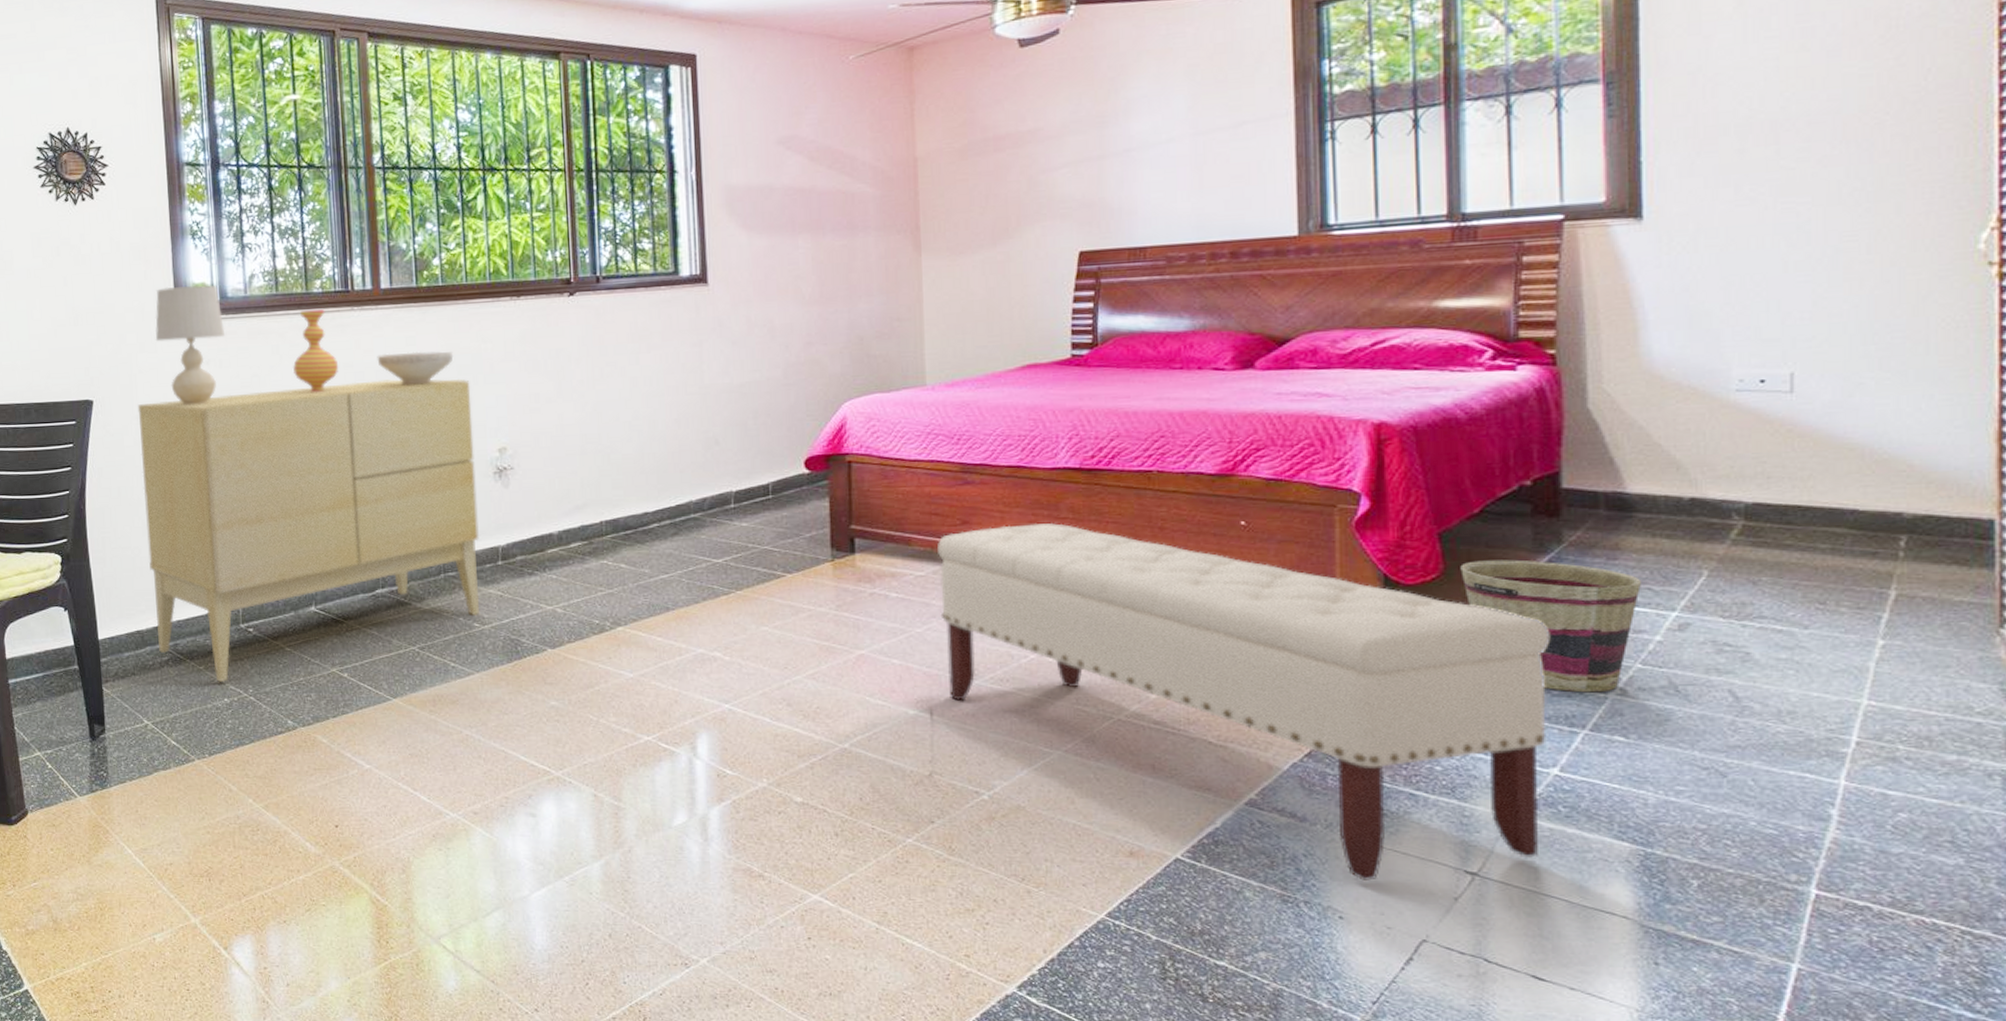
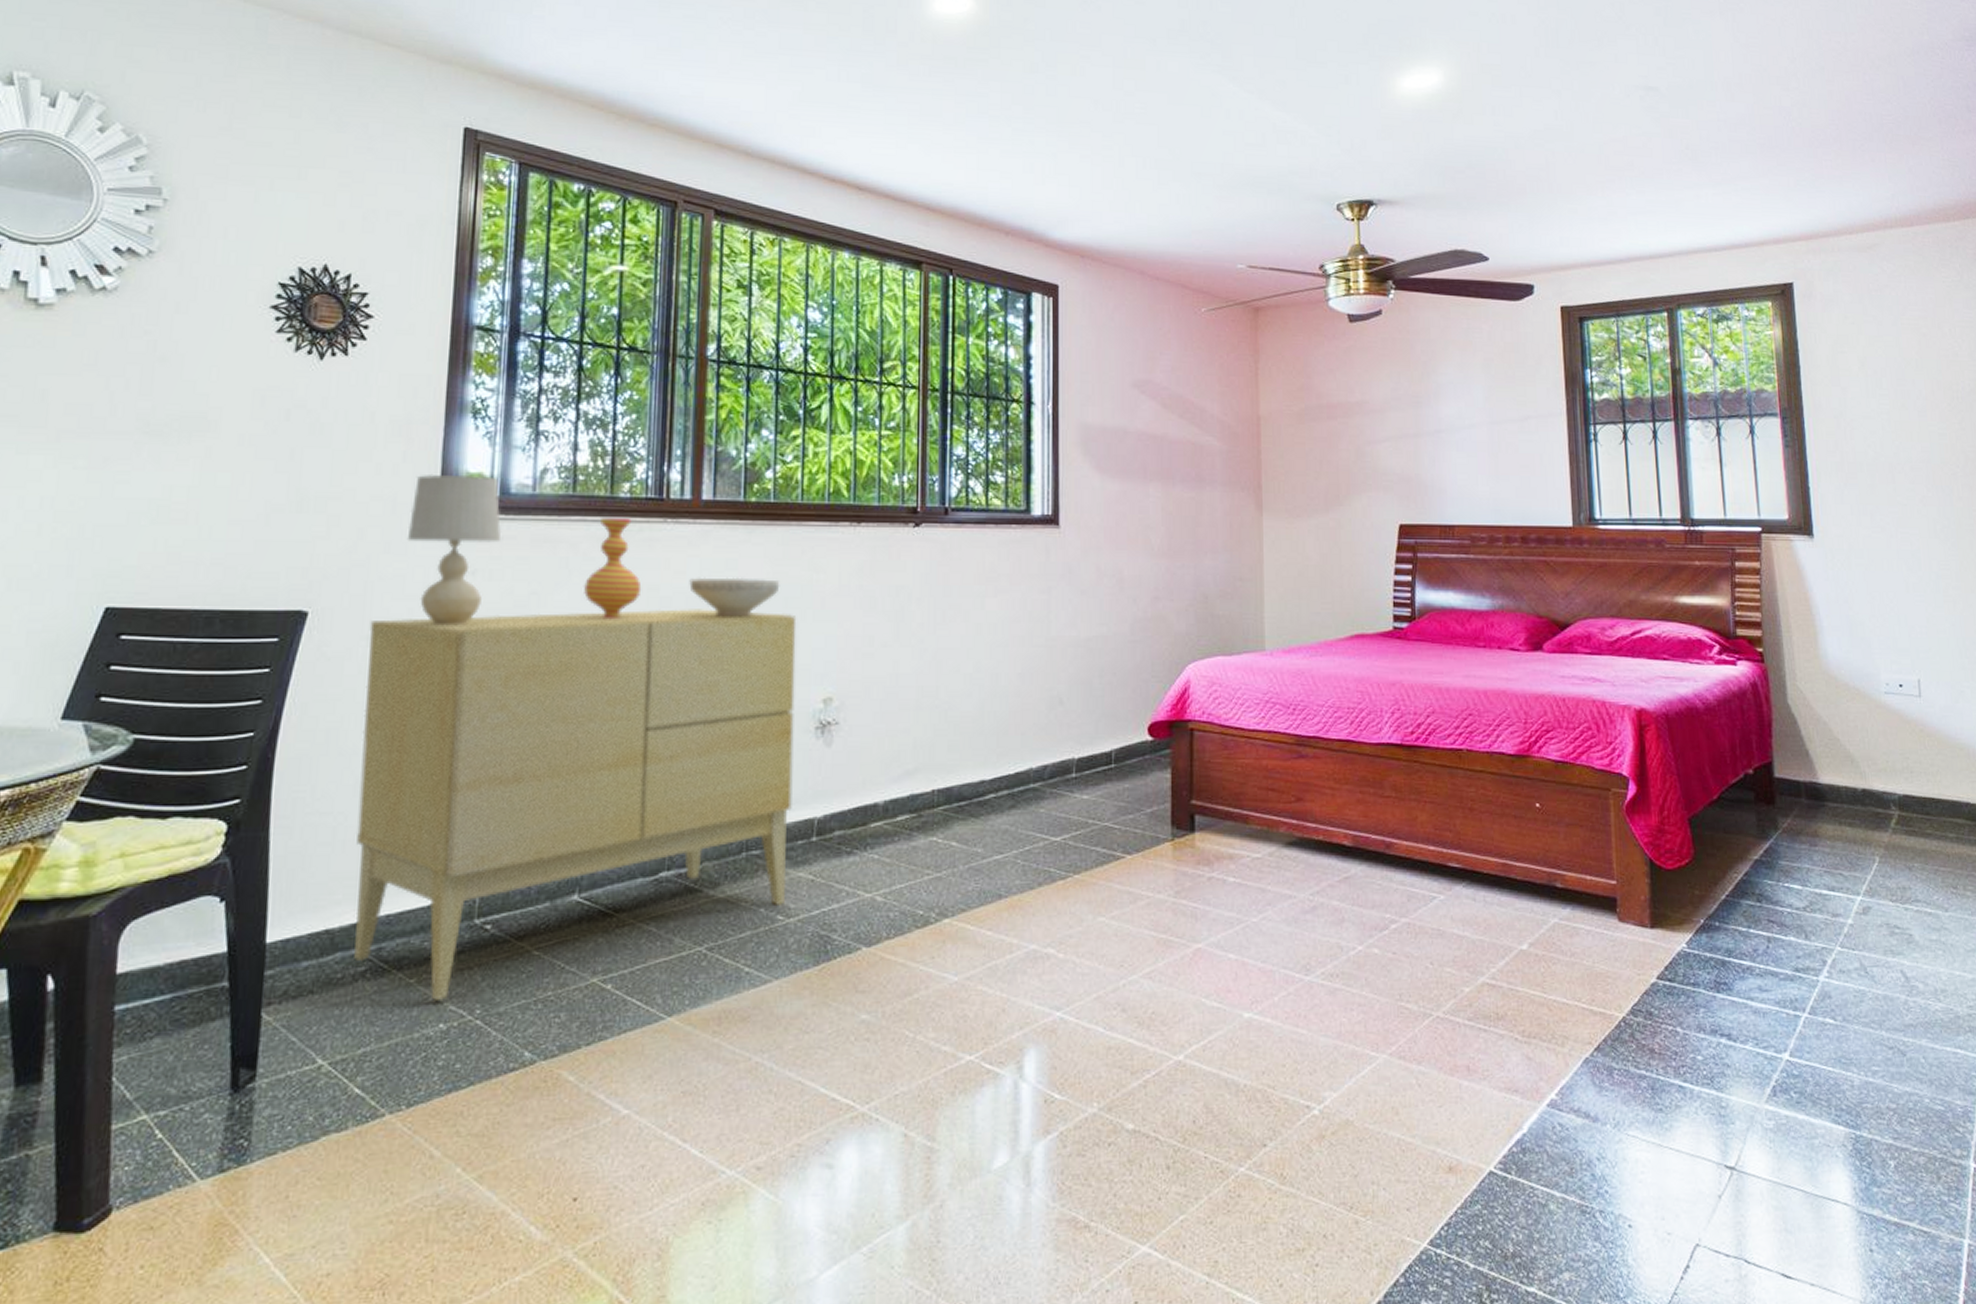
bench: present [938,523,1550,881] -> none [1274,802,1779,1183]
basket: present [1460,559,1642,693] -> none [1706,845,1836,976]

